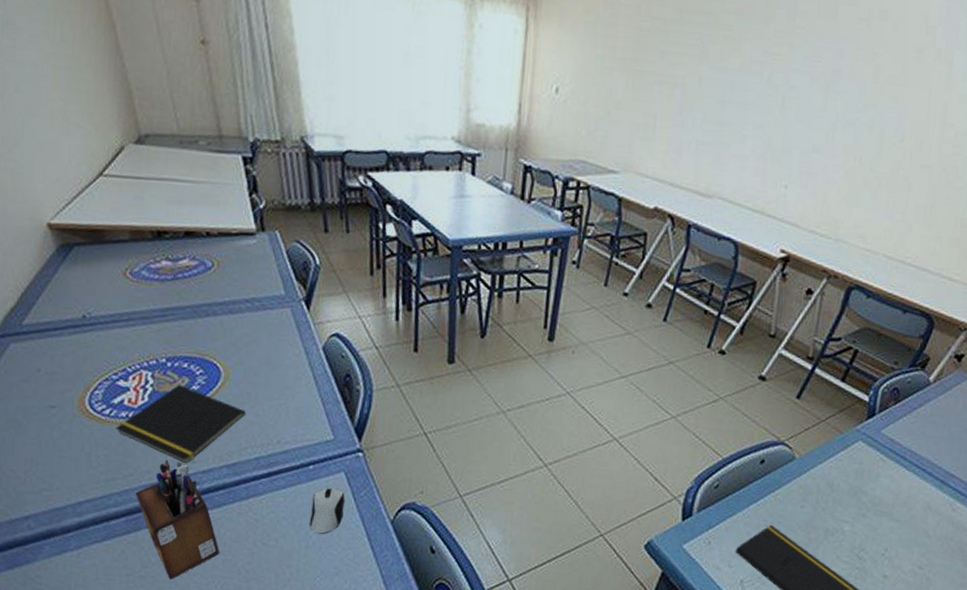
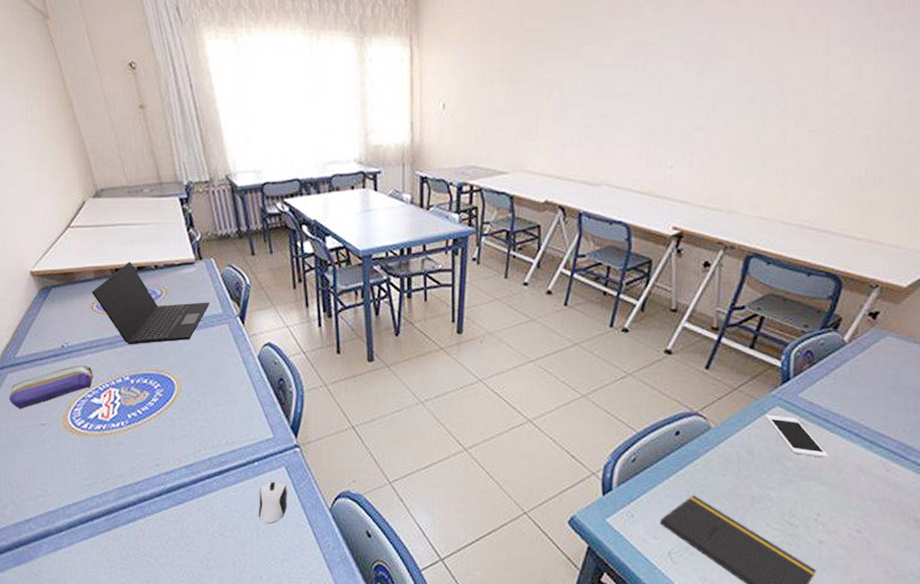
pencil case: none [10,340,121,387] -> present [9,365,93,409]
notepad: present [115,384,245,464] -> none [93,398,197,467]
laptop: none [125,224,270,322] -> present [92,262,210,345]
desk organizer: present [135,459,219,580] -> none [112,464,184,570]
cell phone: none [848,448,902,495] -> present [766,414,829,458]

